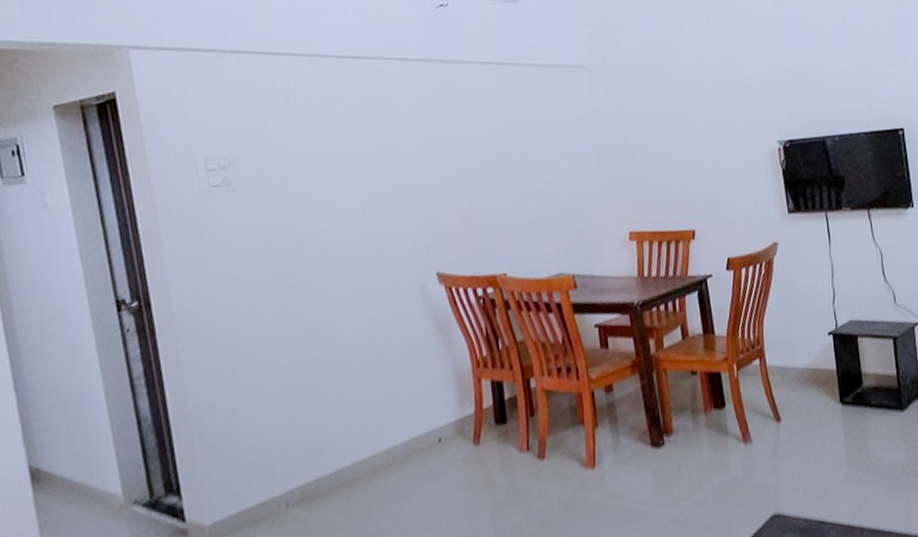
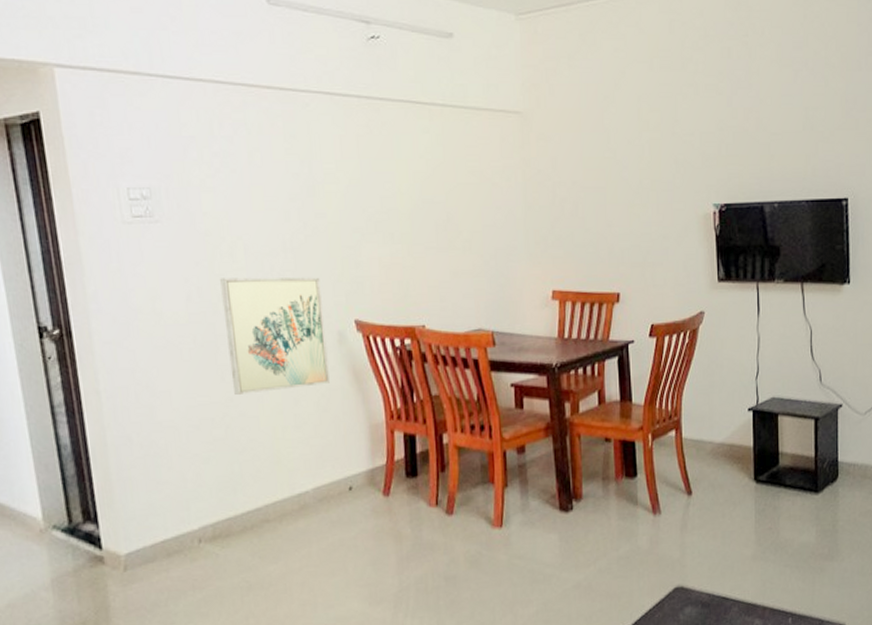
wall art: none [300,233,414,354] -> present [220,277,330,395]

